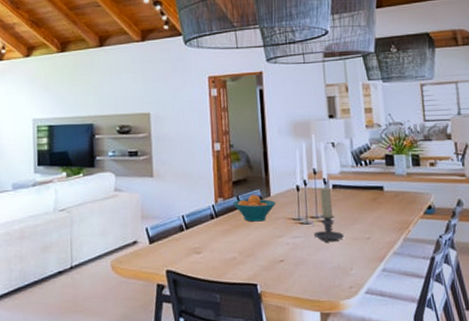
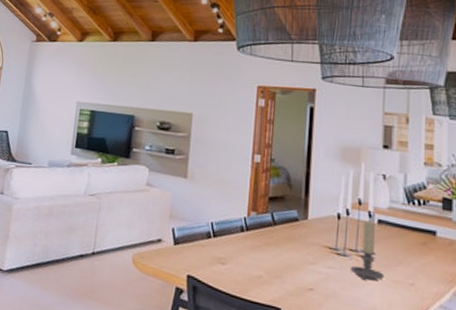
fruit bowl: present [233,195,276,222] -> none [266,214,313,244]

